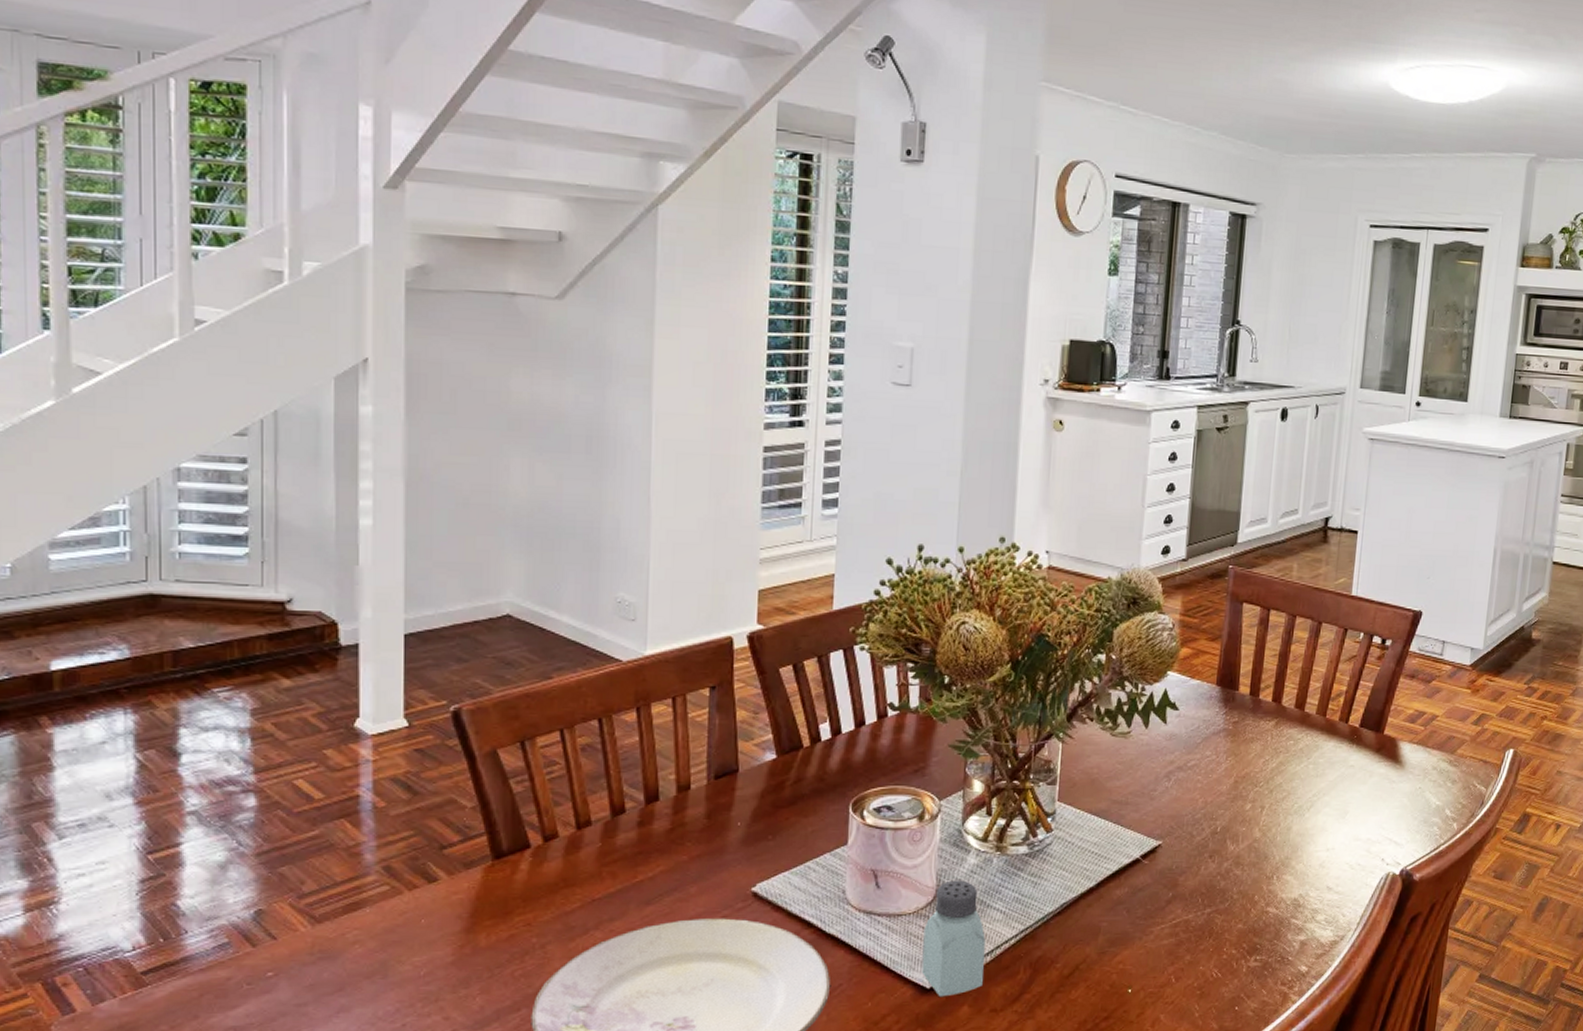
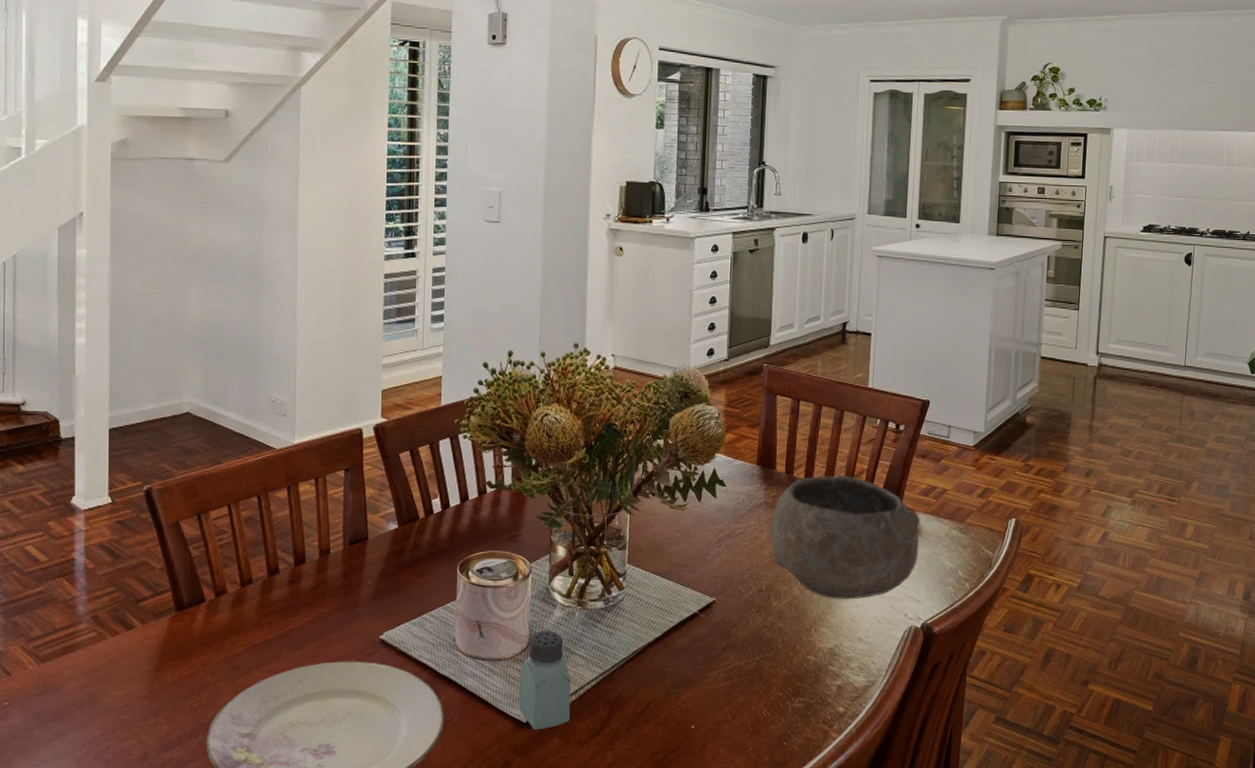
bowl: none [1228,697,1405,843] -> present [769,475,921,600]

